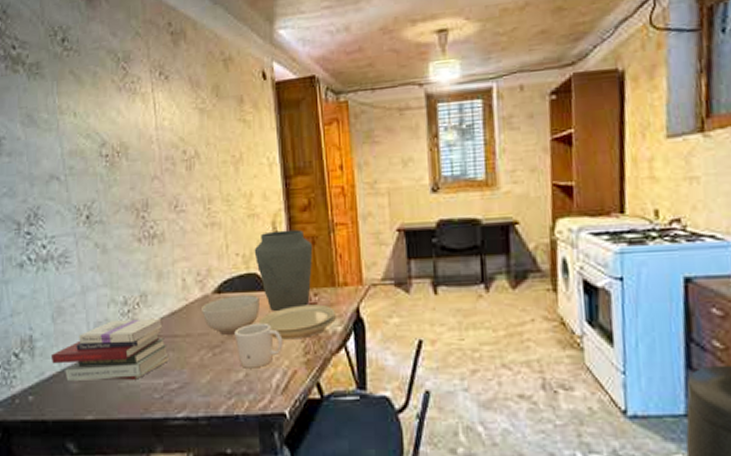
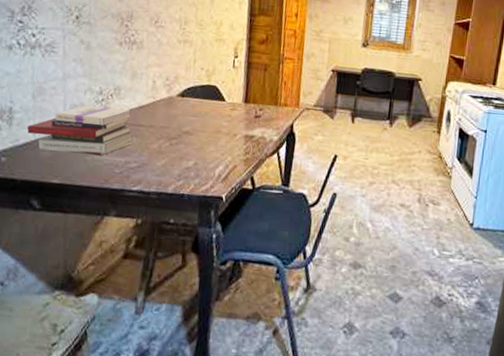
bowl: present [202,294,260,335] -> none [165,100,215,131]
mug: present [234,322,283,368] -> none [190,124,230,160]
vase: present [254,229,313,311] -> none [216,55,265,118]
plate: present [258,304,337,340] -> none [211,115,275,142]

